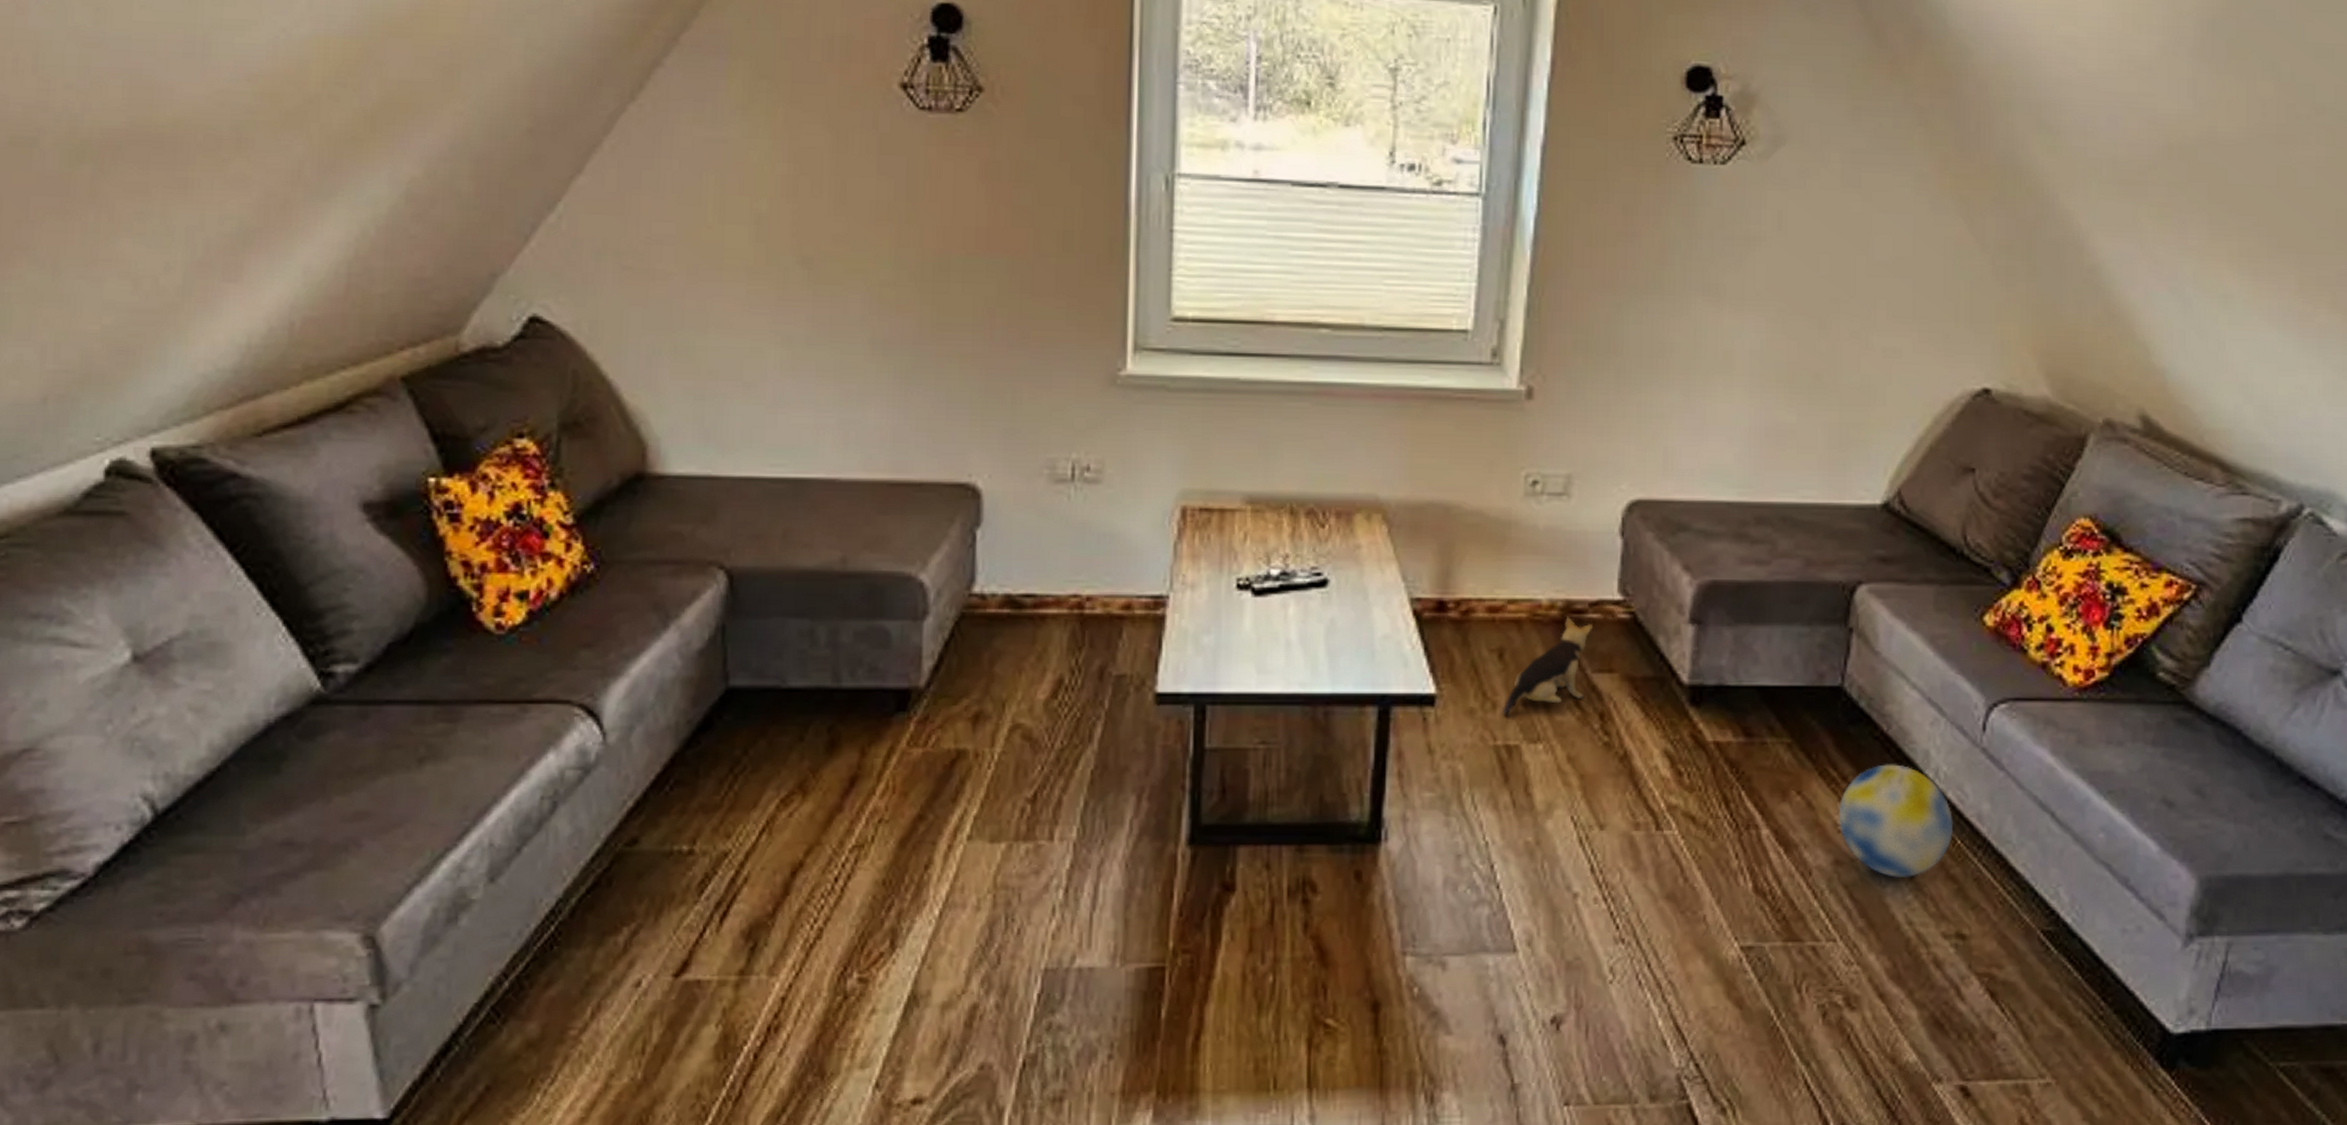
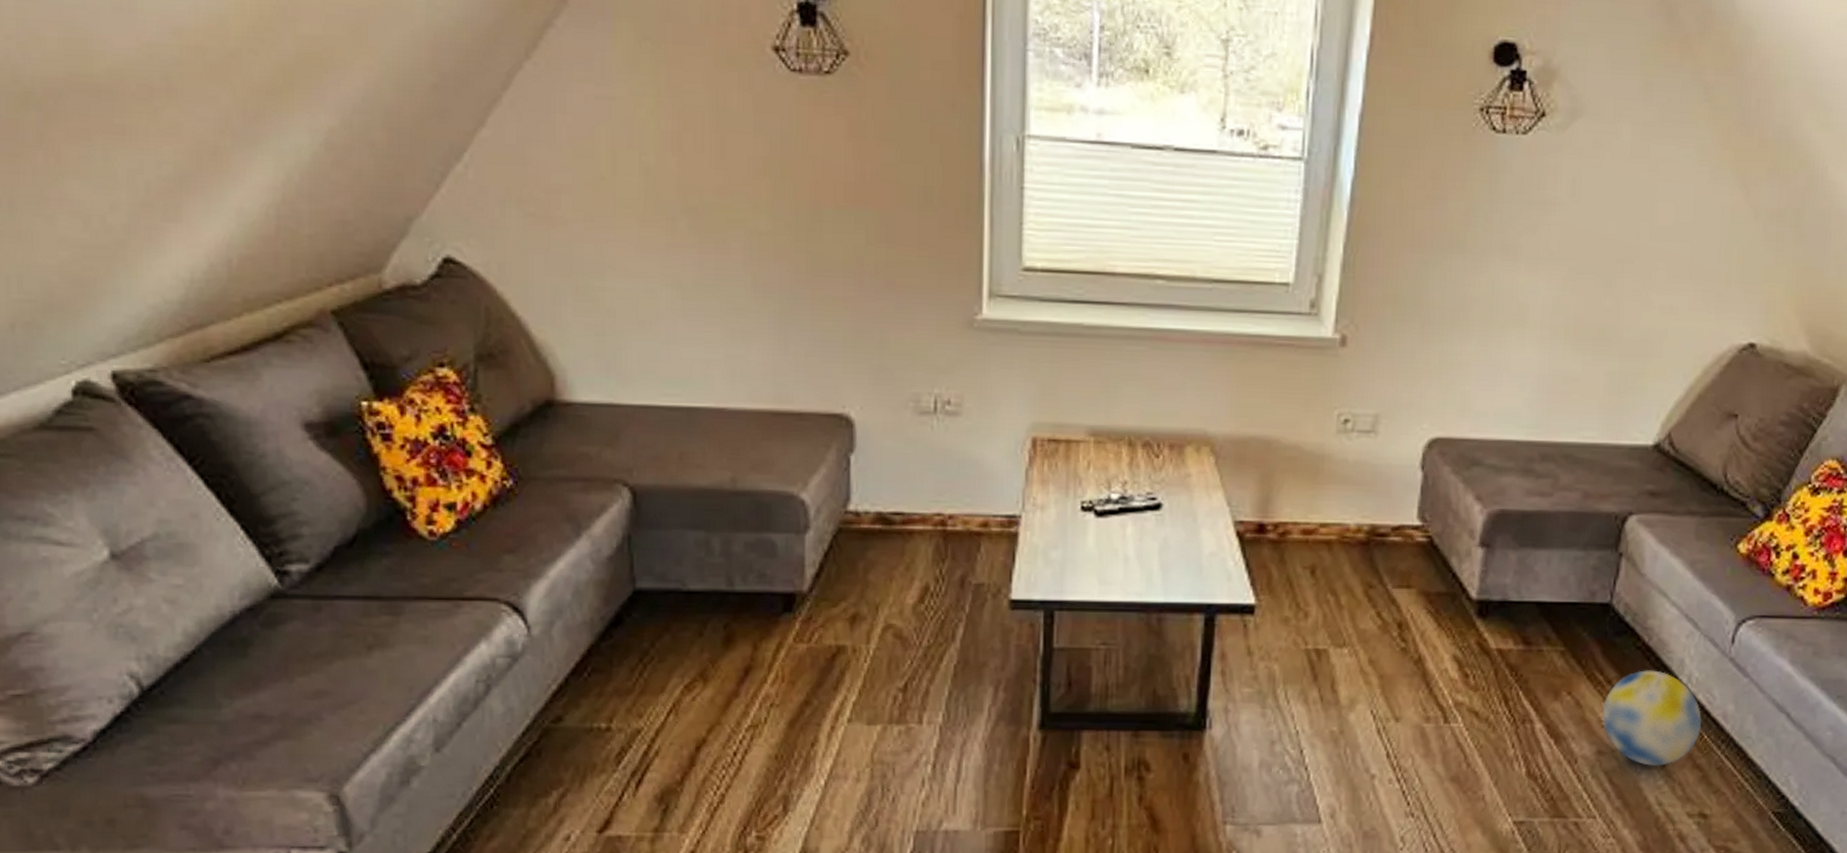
plush toy: present [1503,616,1593,715] -> none [1314,538,1394,623]

